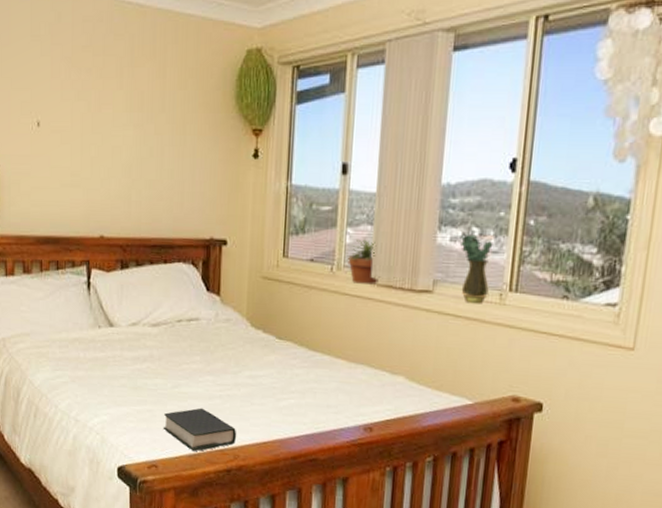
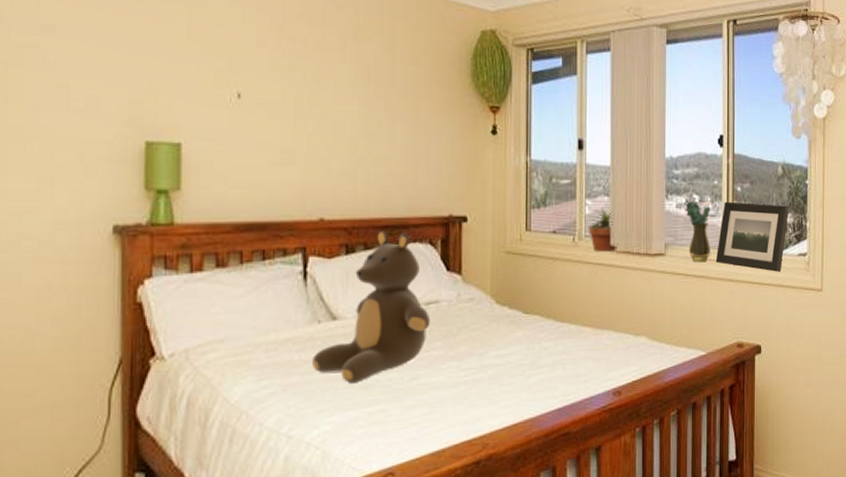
teddy bear: none [94,249,191,383] -> present [312,230,431,383]
book: present [163,408,237,452] -> none [400,398,485,449]
picture frame: none [493,236,600,324] -> present [715,201,790,273]

